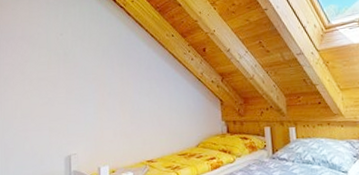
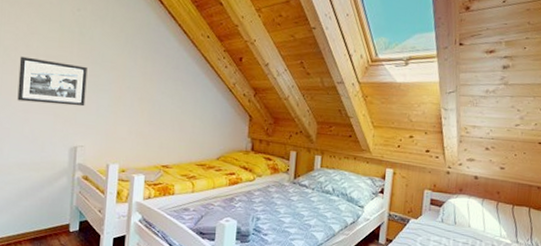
picture frame: none [17,81,74,122] -> present [17,56,88,107]

